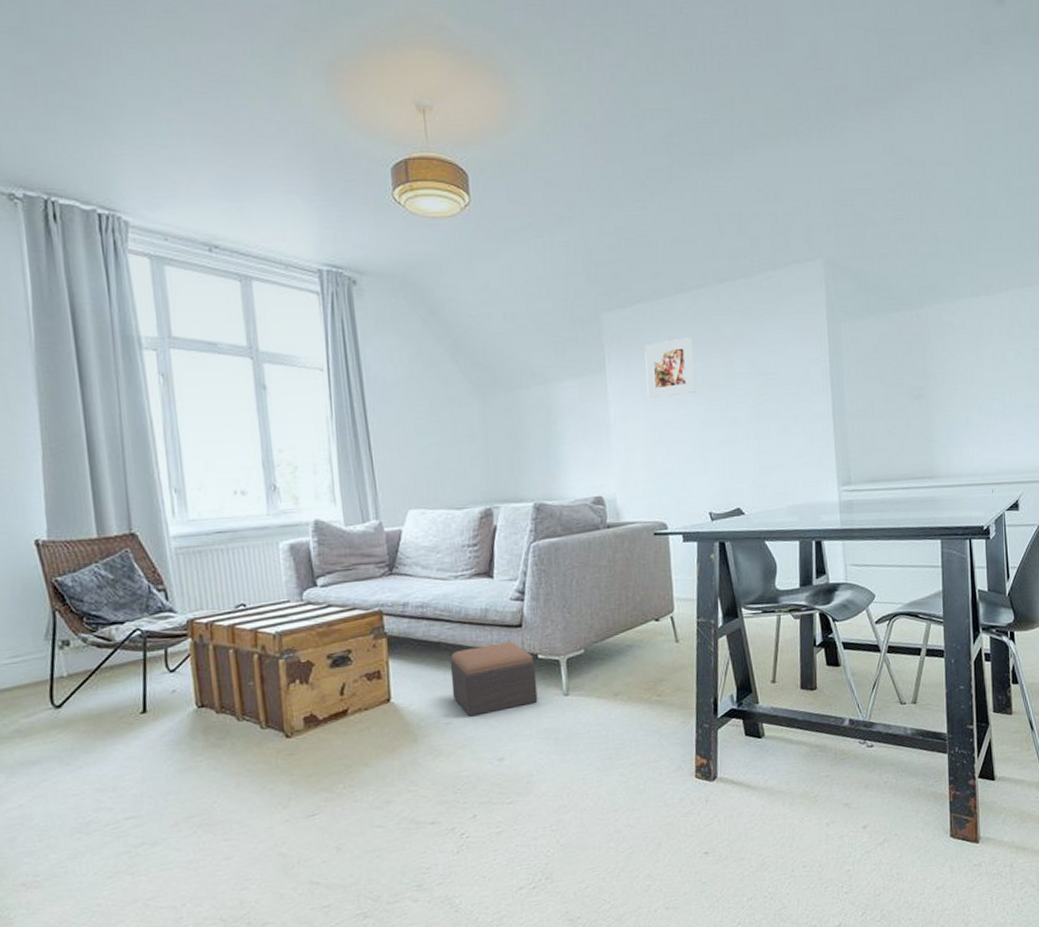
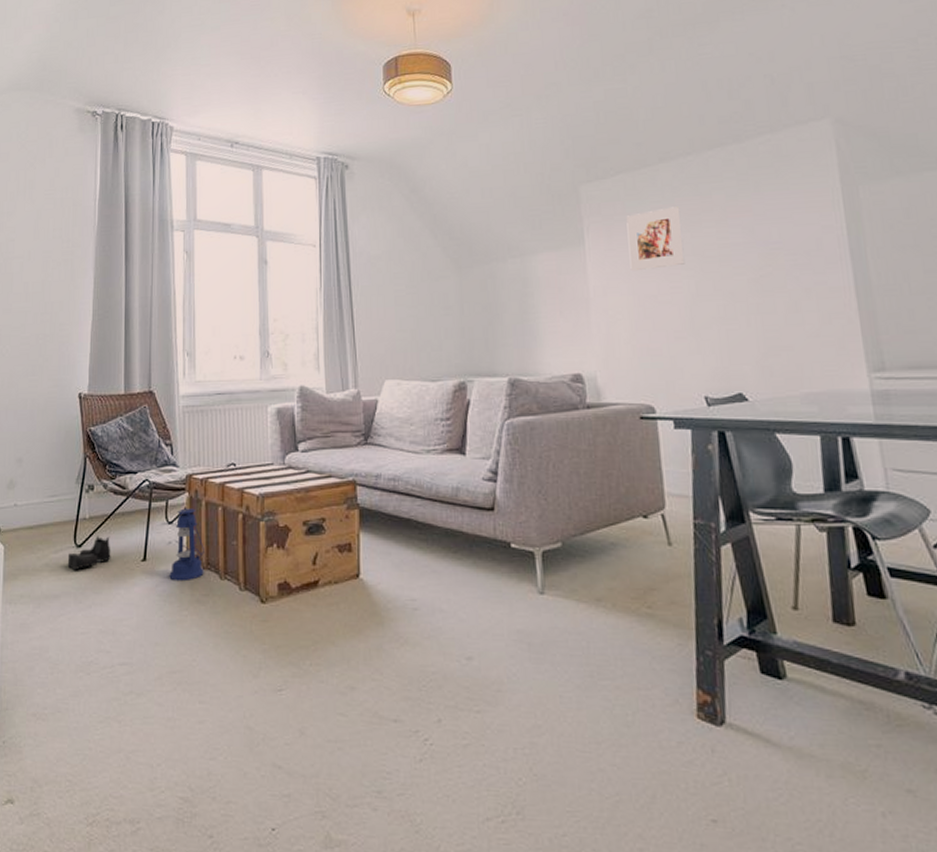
boots: none [44,692,102,733] -> present [67,536,111,571]
lantern: none [176,654,219,729] -> present [169,508,204,582]
footstool: present [450,641,538,717] -> none [419,525,510,605]

